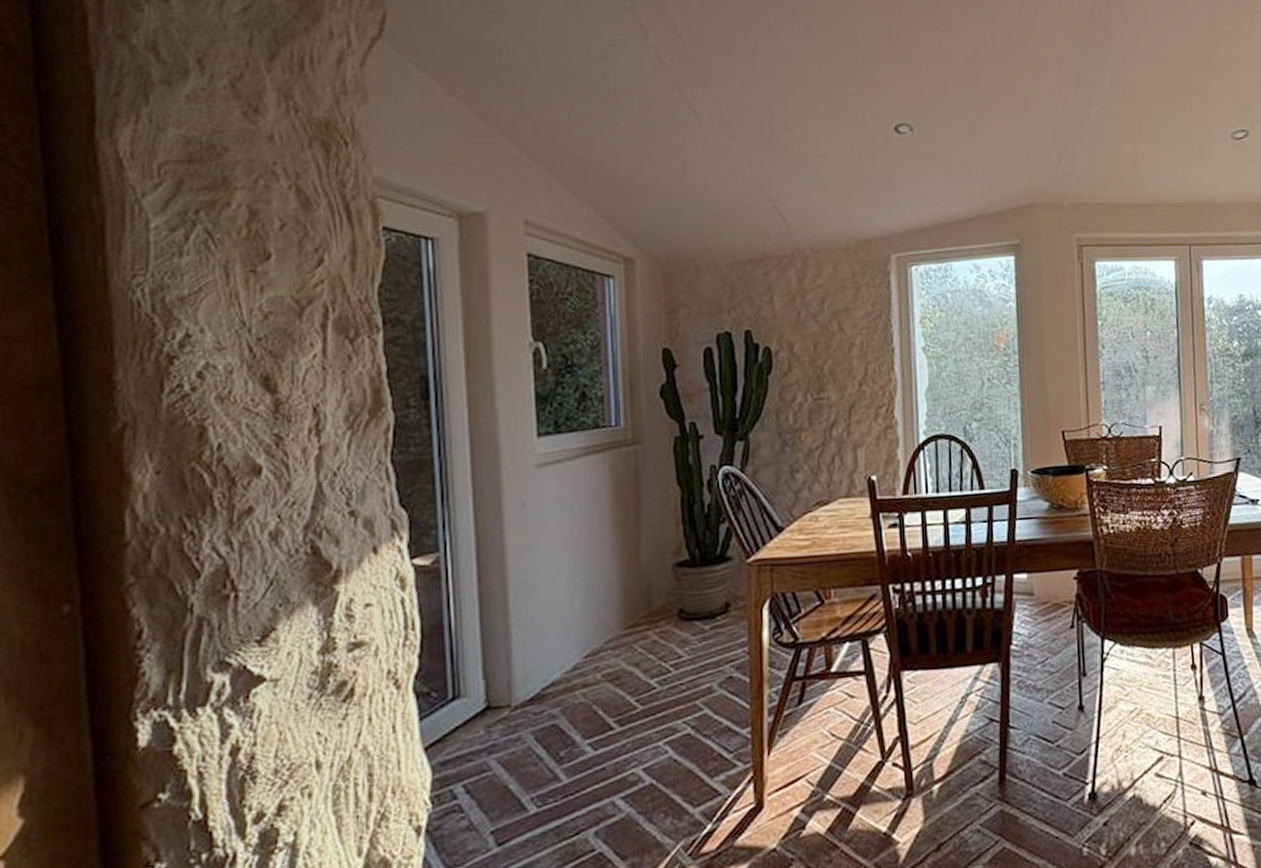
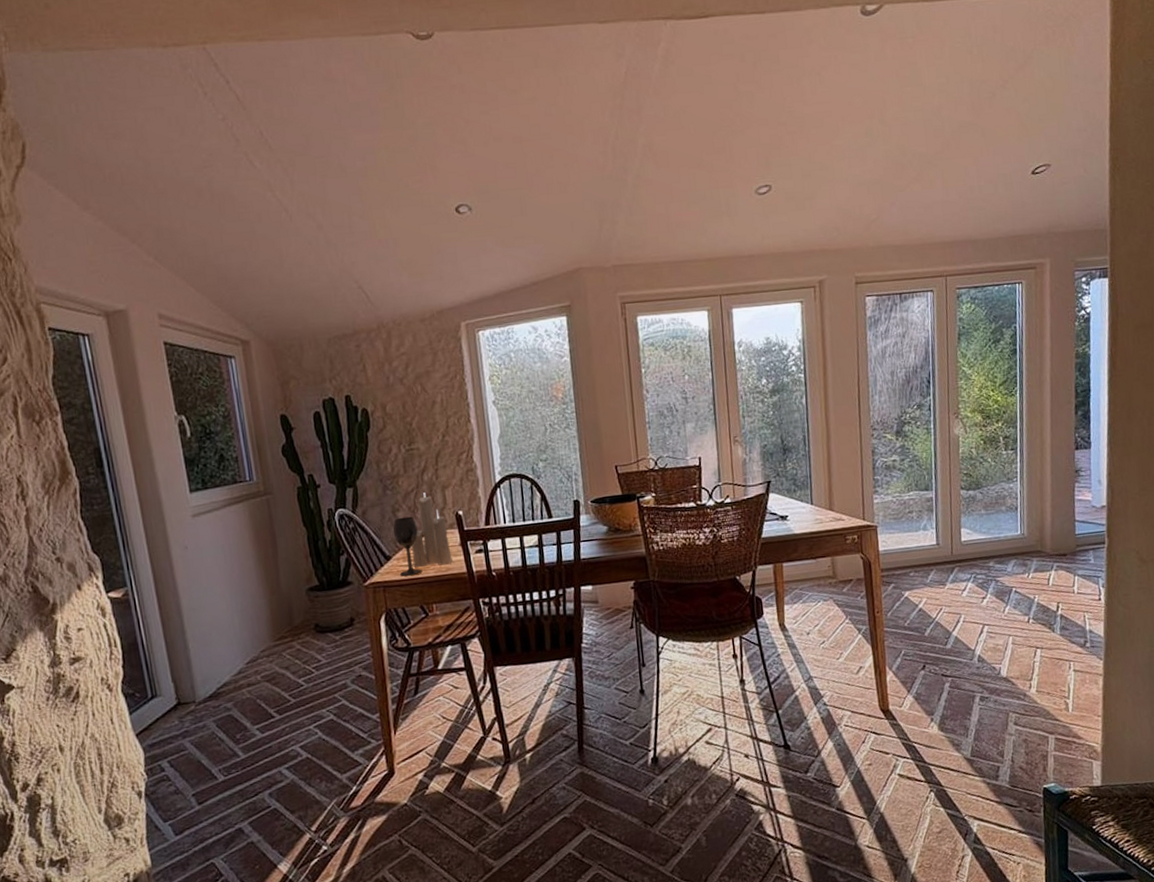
wine glass: none [789,479,821,553] -> present [393,516,422,576]
candle: none [810,451,861,544] -> present [412,492,454,569]

